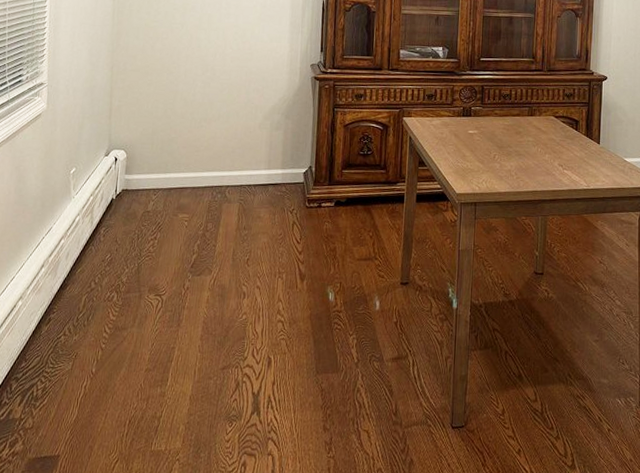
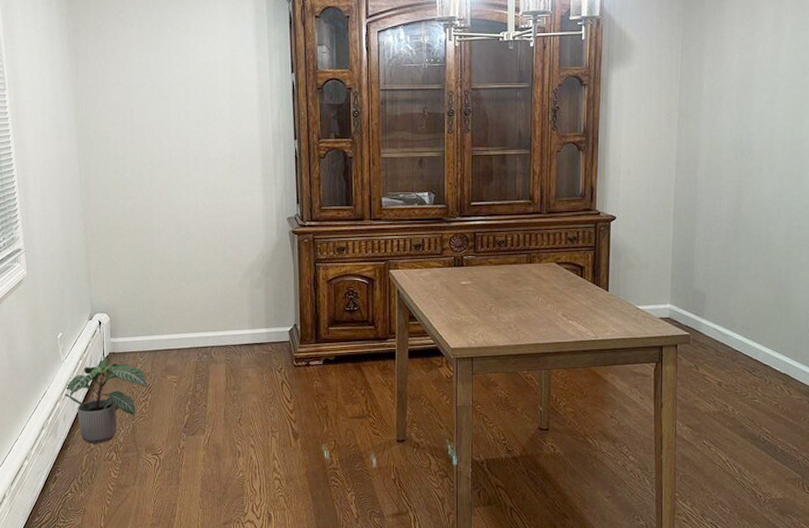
potted plant: none [70,194,157,284] -> present [65,357,147,444]

